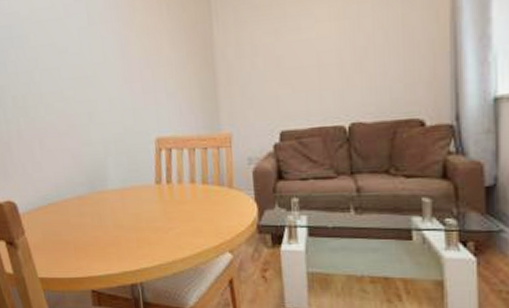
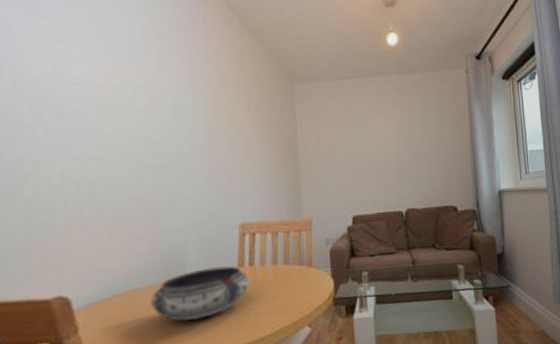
bowl: none [78,182,169,233] -> present [149,266,250,321]

